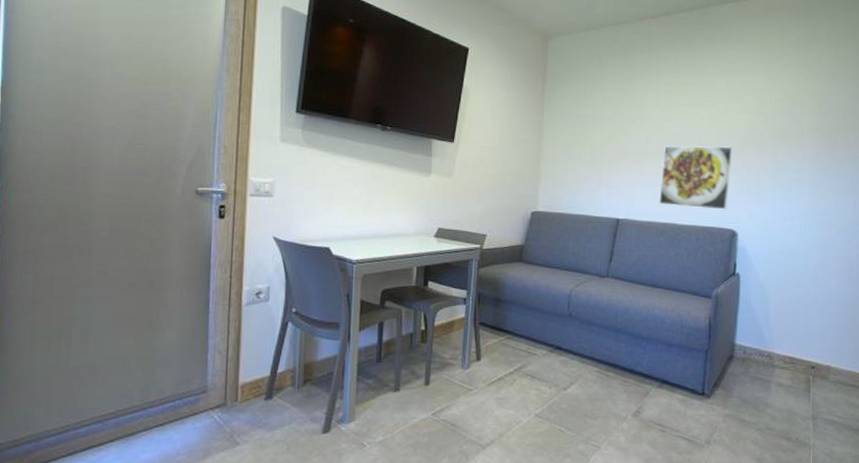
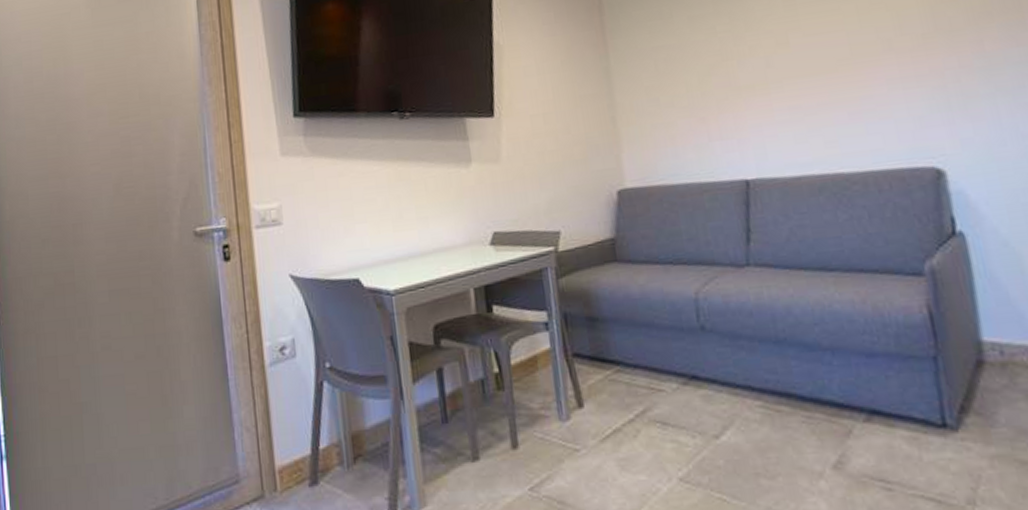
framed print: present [659,145,734,210] -> none [796,46,920,149]

